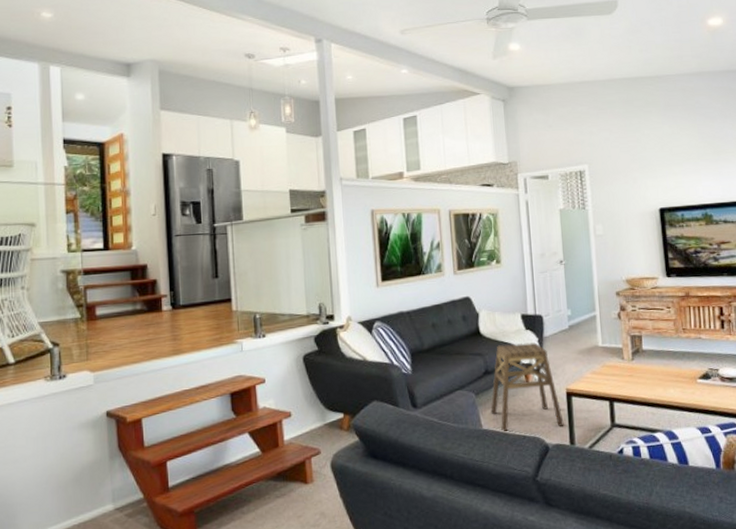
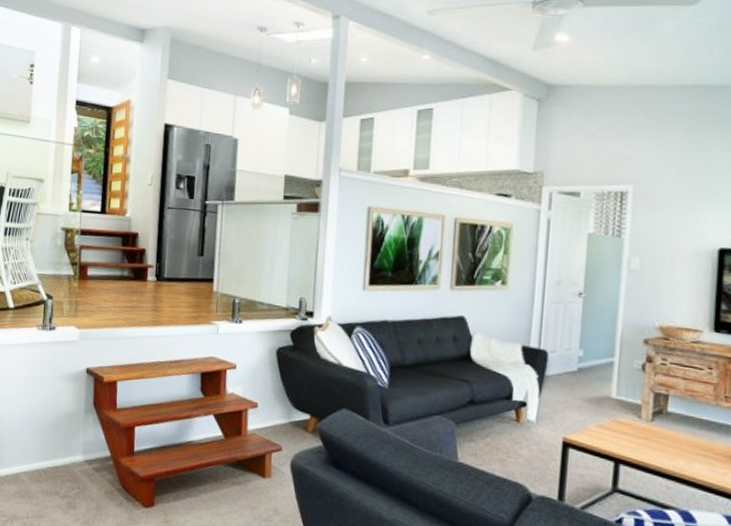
stool: present [491,342,564,431] -> none [470,375,555,479]

